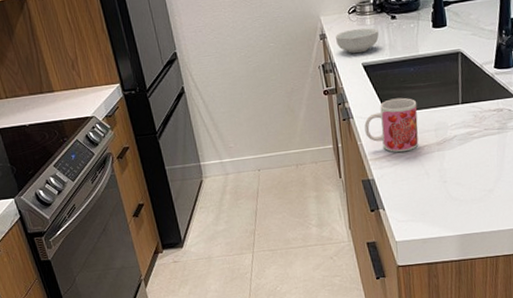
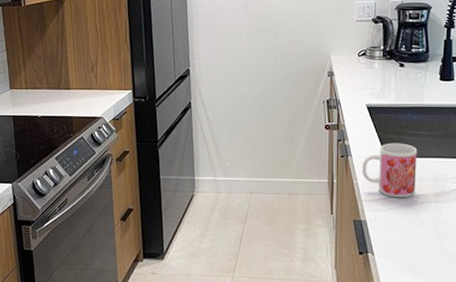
cereal bowl: present [336,28,379,54] -> none [343,70,385,94]

